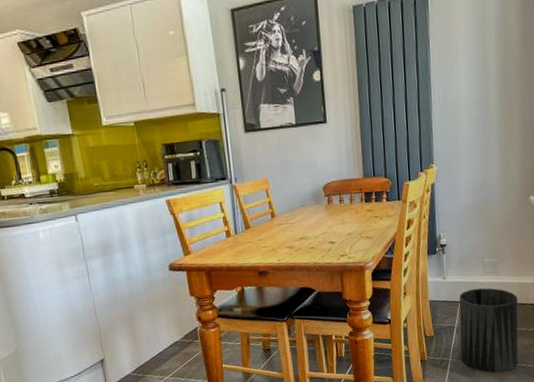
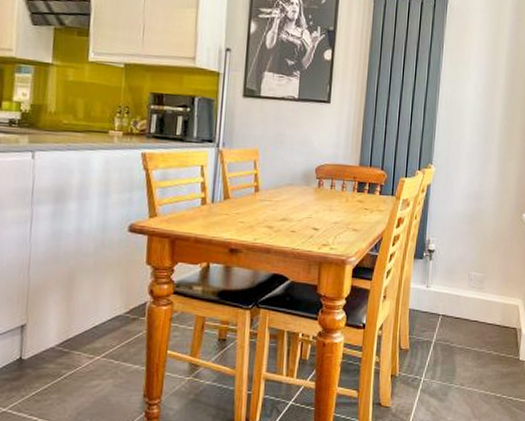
trash can: present [459,288,519,373] -> none [434,303,501,401]

